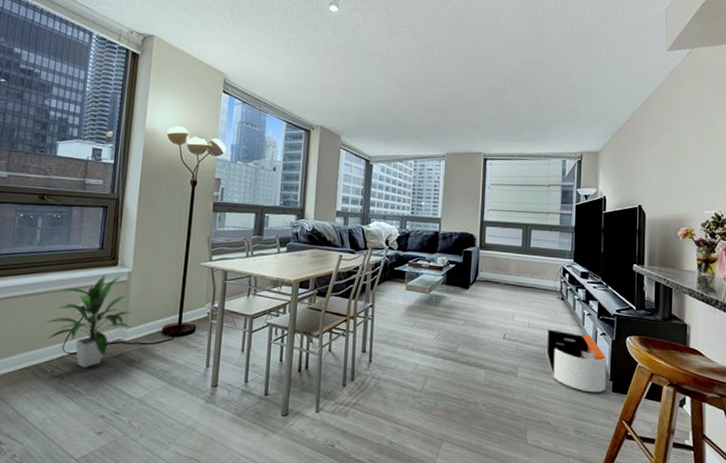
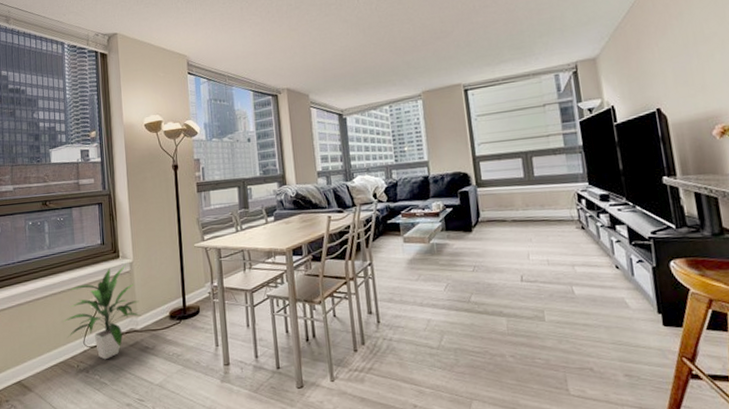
storage bin: present [546,329,607,393] -> none [571,263,655,330]

